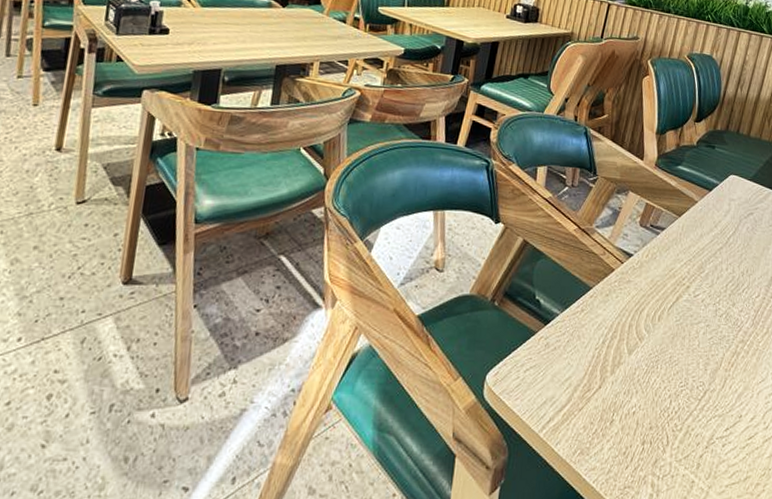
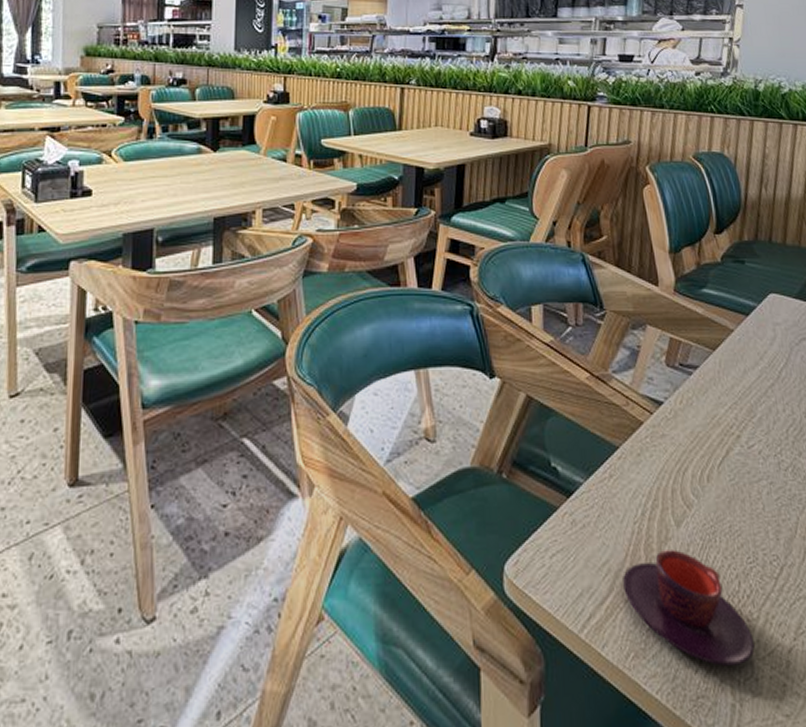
teacup: none [579,372,675,464] -> present [623,550,755,666]

